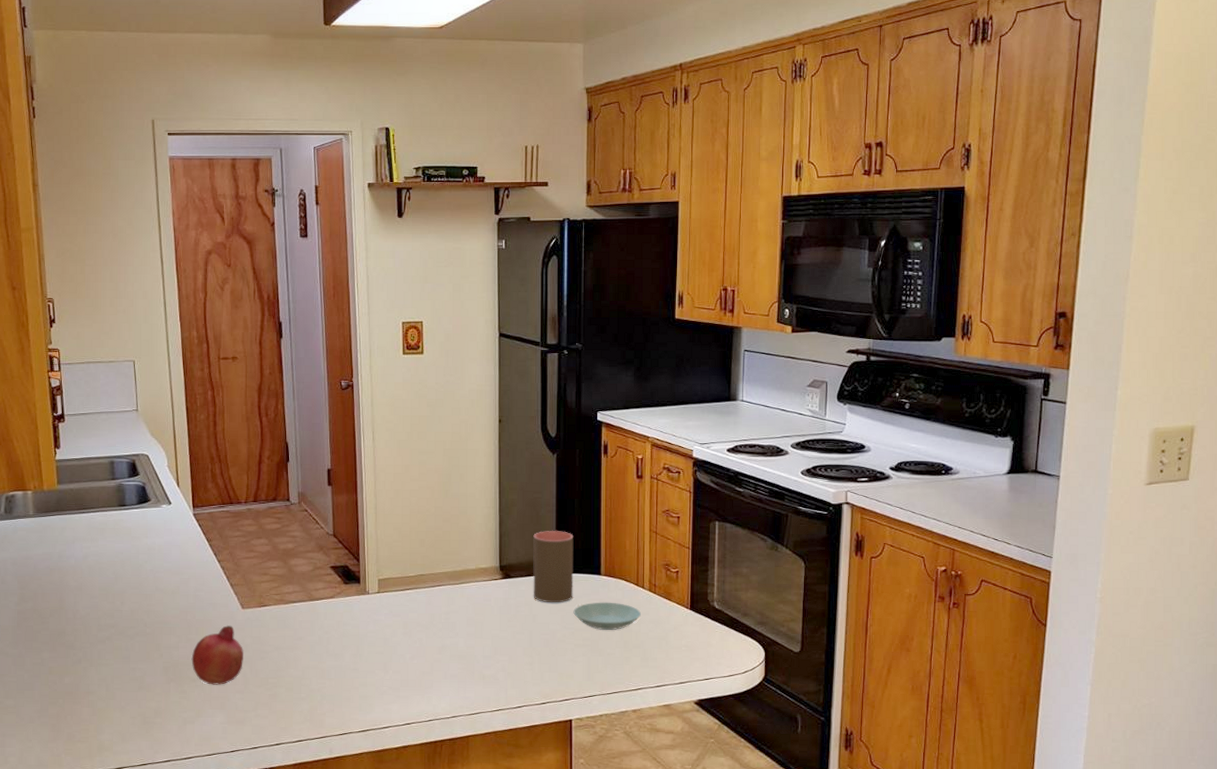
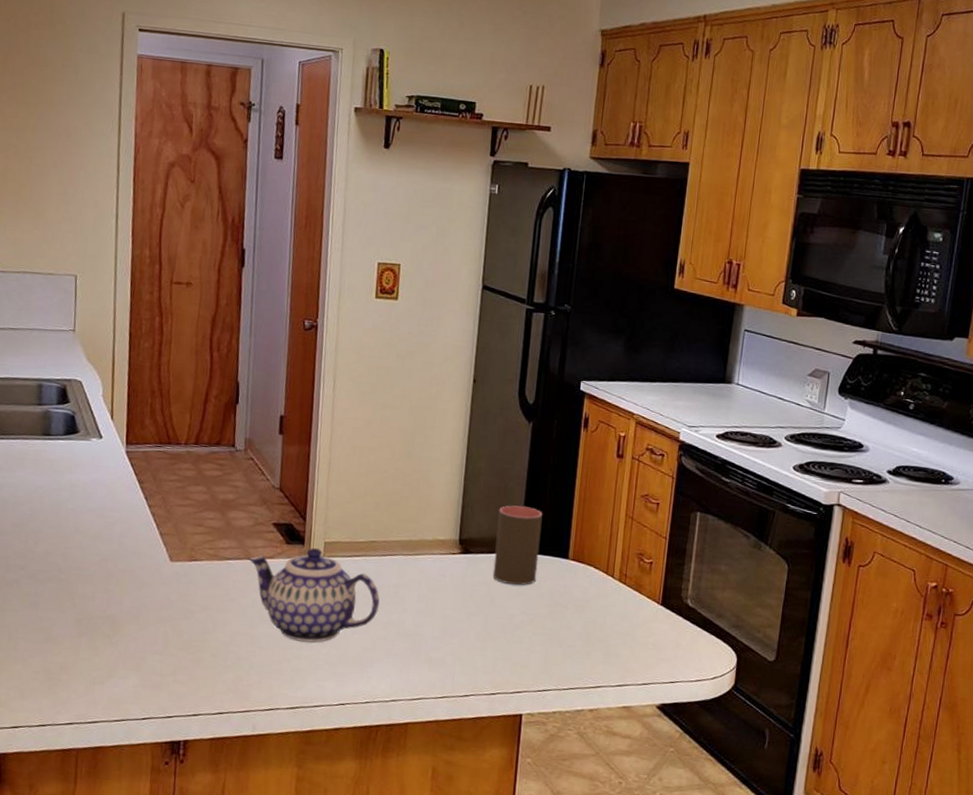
fruit: present [191,625,243,685] -> none [107,578,167,644]
teapot: none [311,585,433,671] -> present [248,547,380,643]
saucer: present [573,602,641,630] -> none [534,588,608,620]

